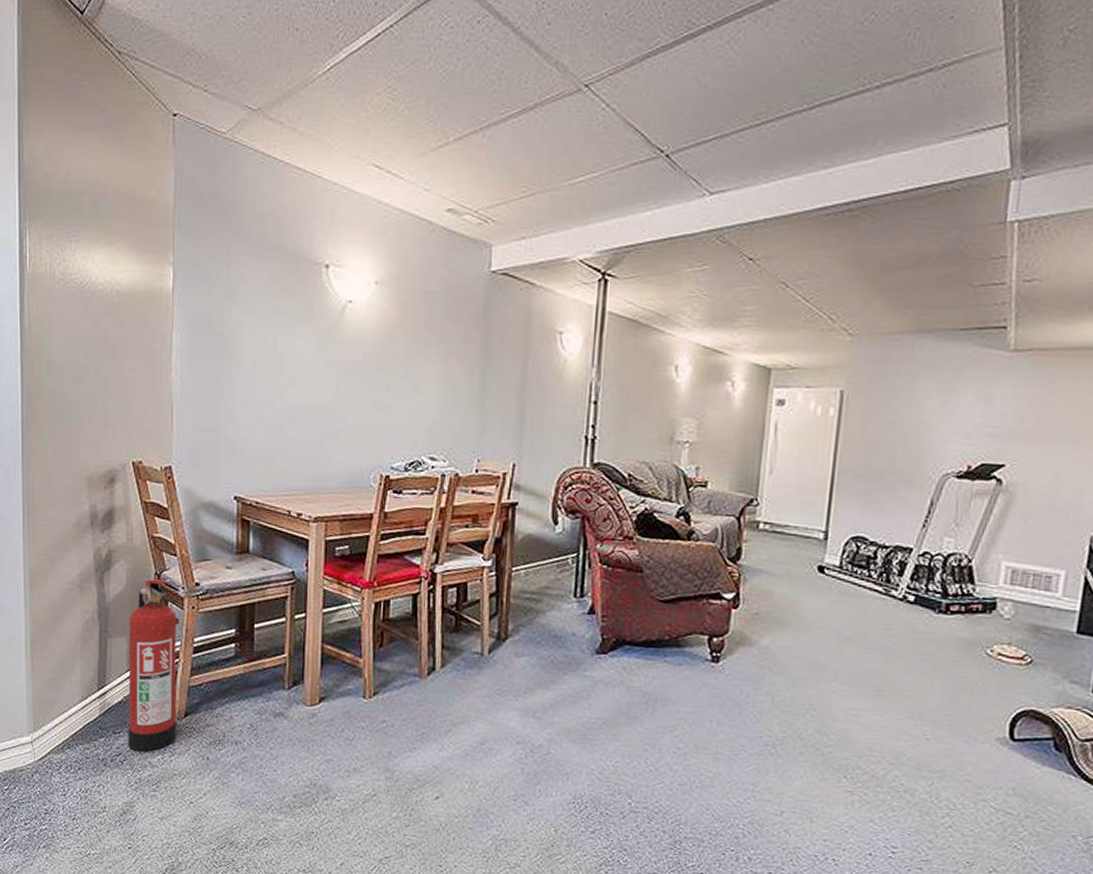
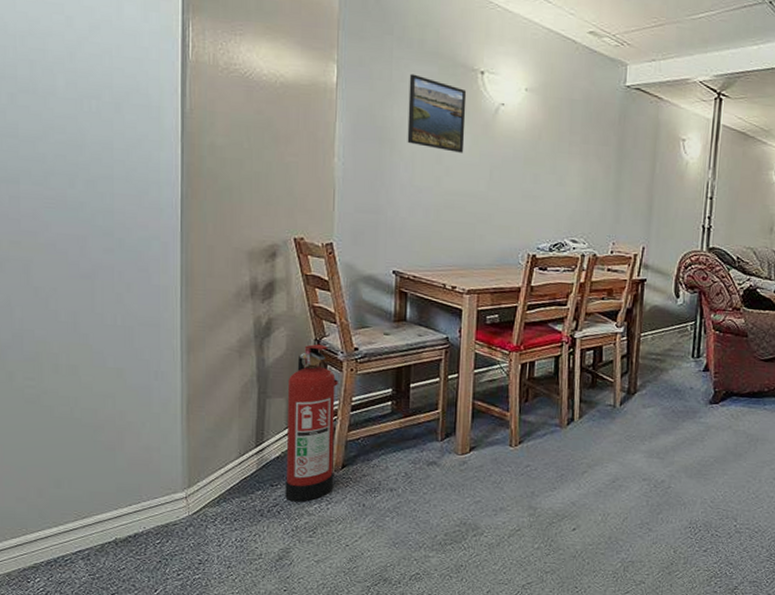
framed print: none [247,272,310,360] -> present [407,73,467,153]

